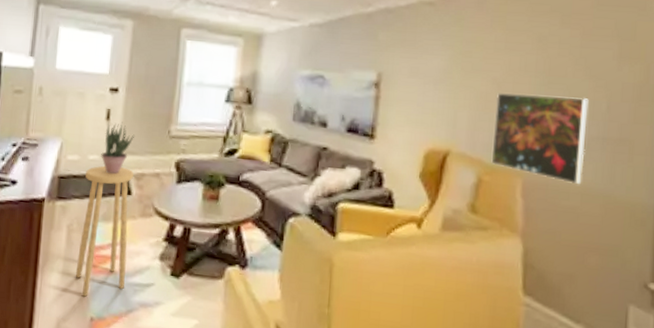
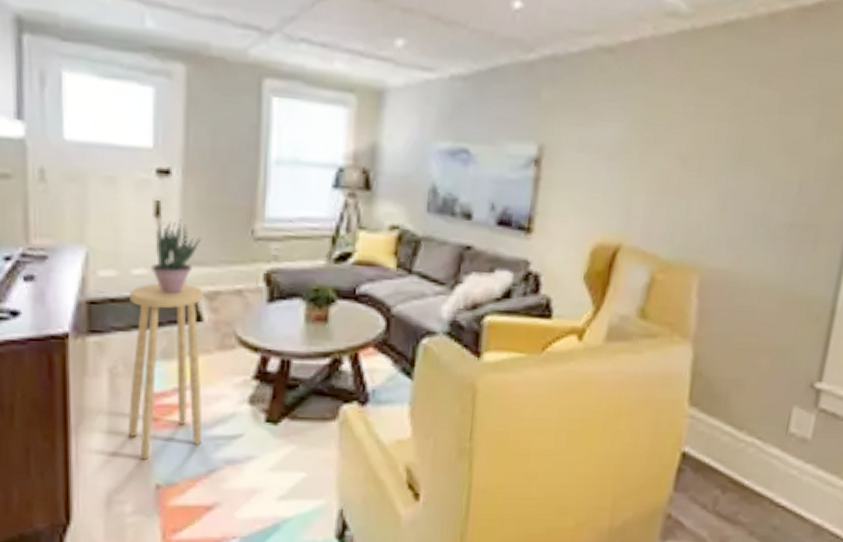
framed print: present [491,93,589,185] -> none [667,171,781,280]

